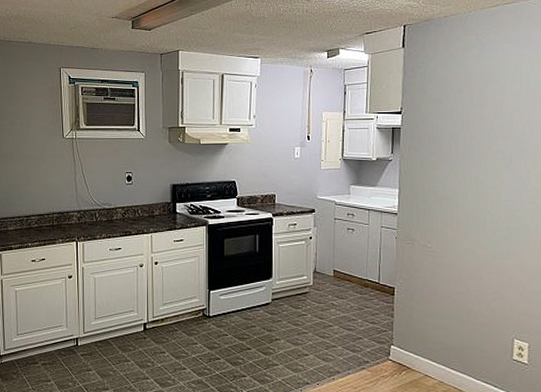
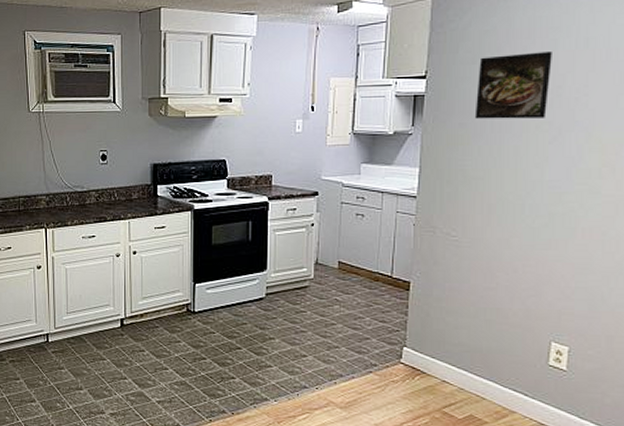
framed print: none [442,93,502,149] -> present [474,52,552,119]

